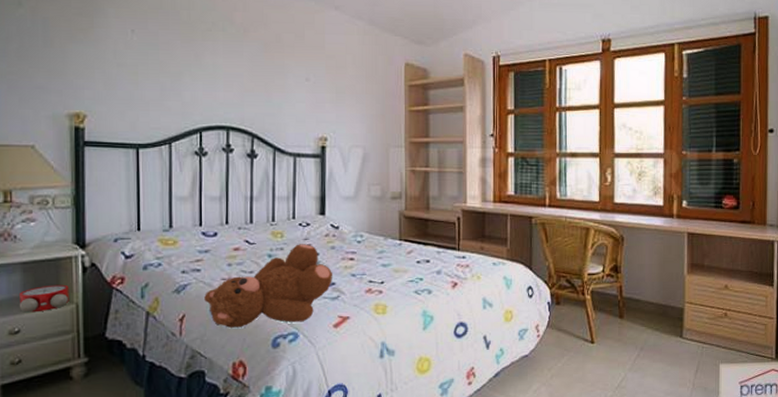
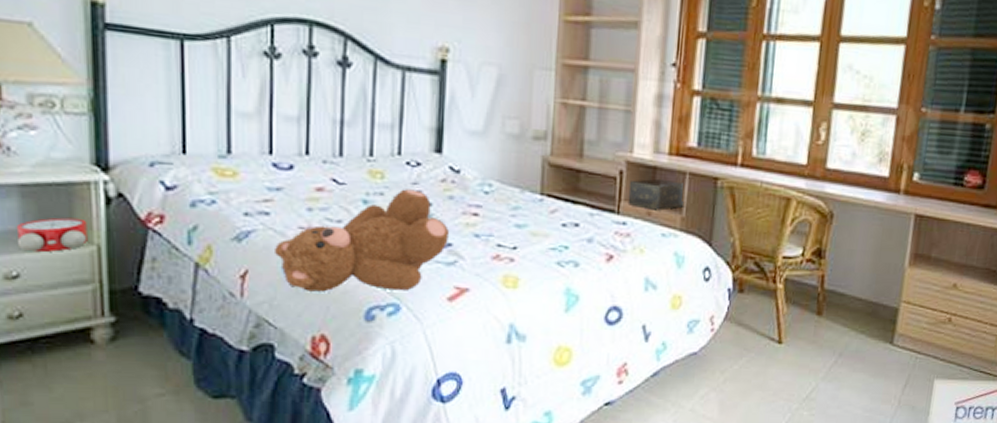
decorative box: none [465,221,510,245] -> present [627,178,686,211]

